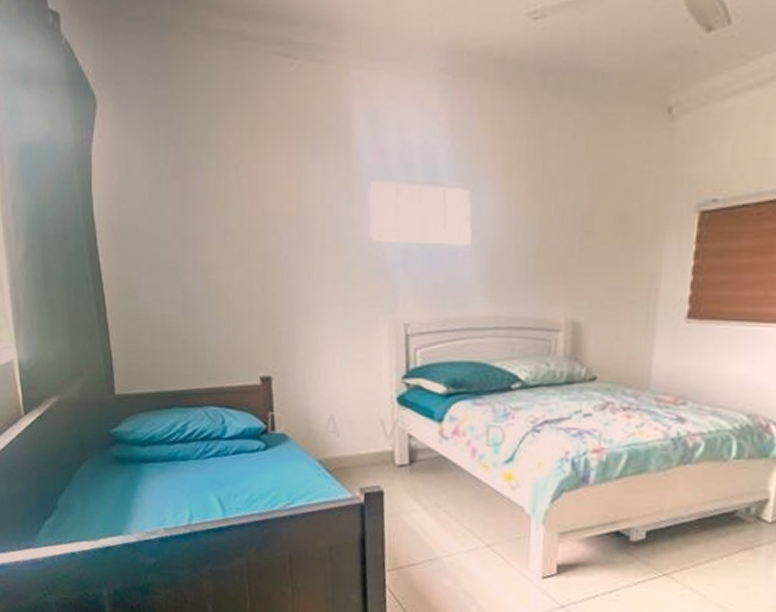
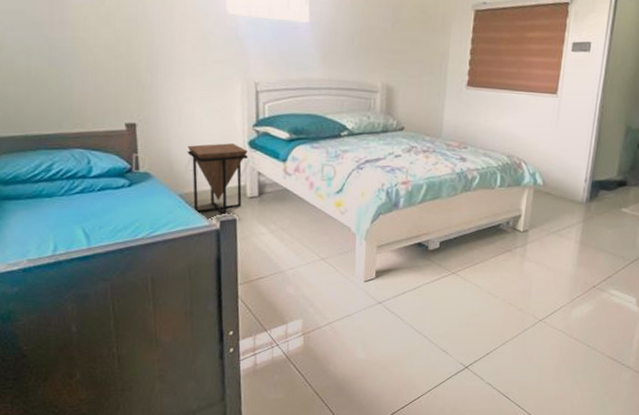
side table: none [327,399,397,488] -> present [187,143,249,217]

